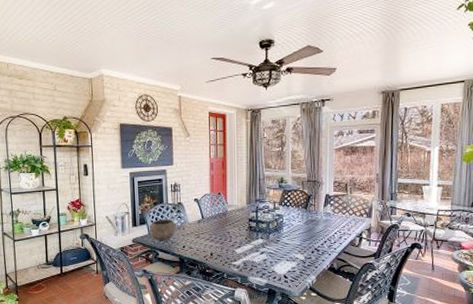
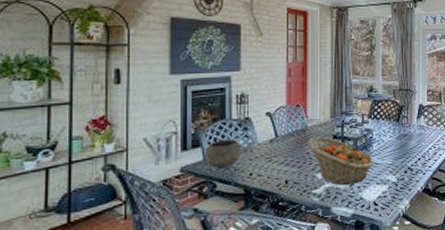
fruit basket: none [228,219,285,260] -> present [308,137,374,186]

